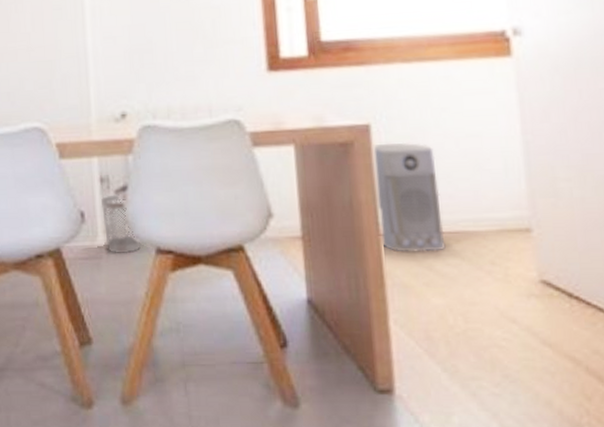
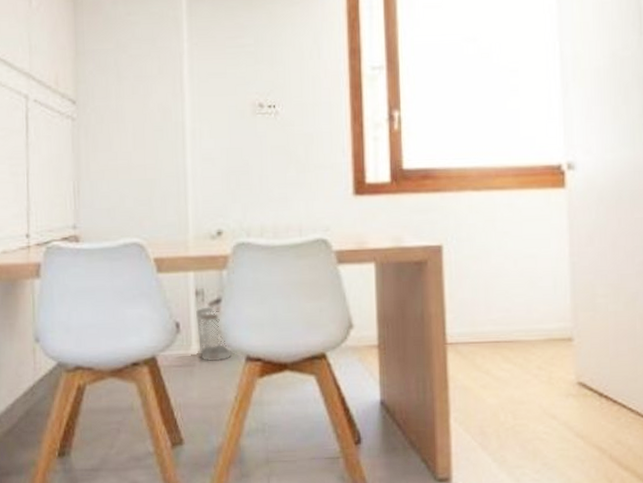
air purifier: present [373,142,446,252] -> none [444,262,501,359]

